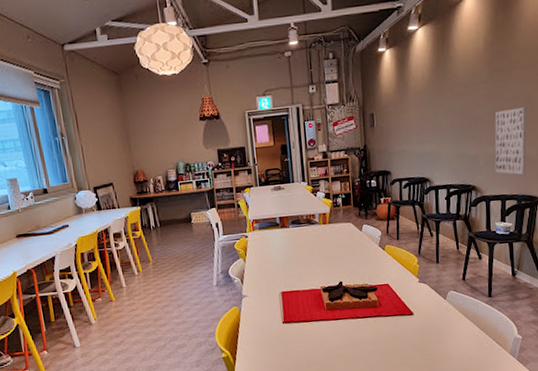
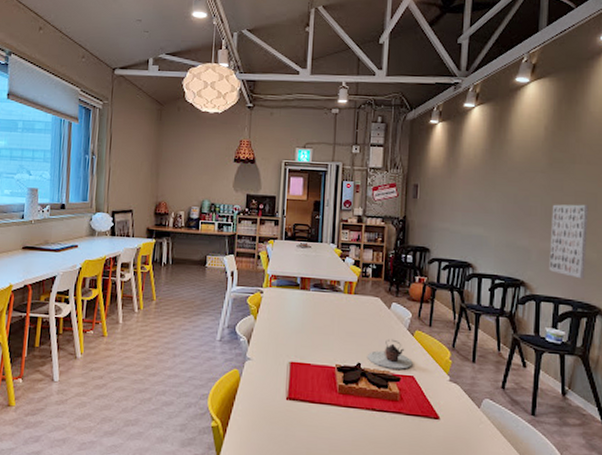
teapot: none [346,256,387,282] -> present [367,339,413,369]

